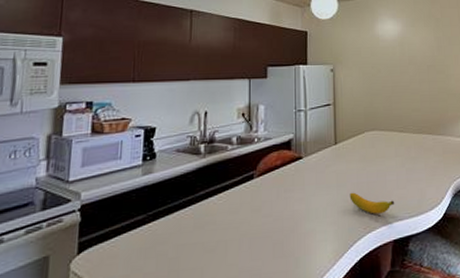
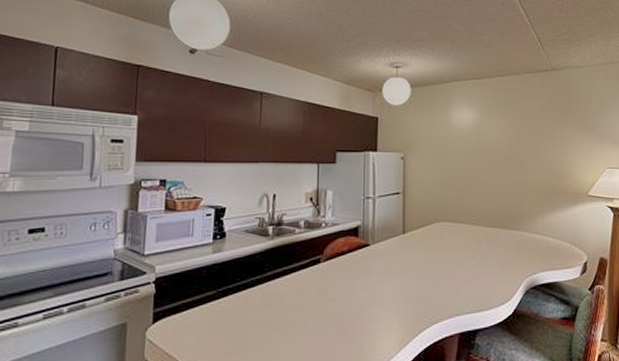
banana: present [349,192,395,214] -> none [416,282,463,306]

